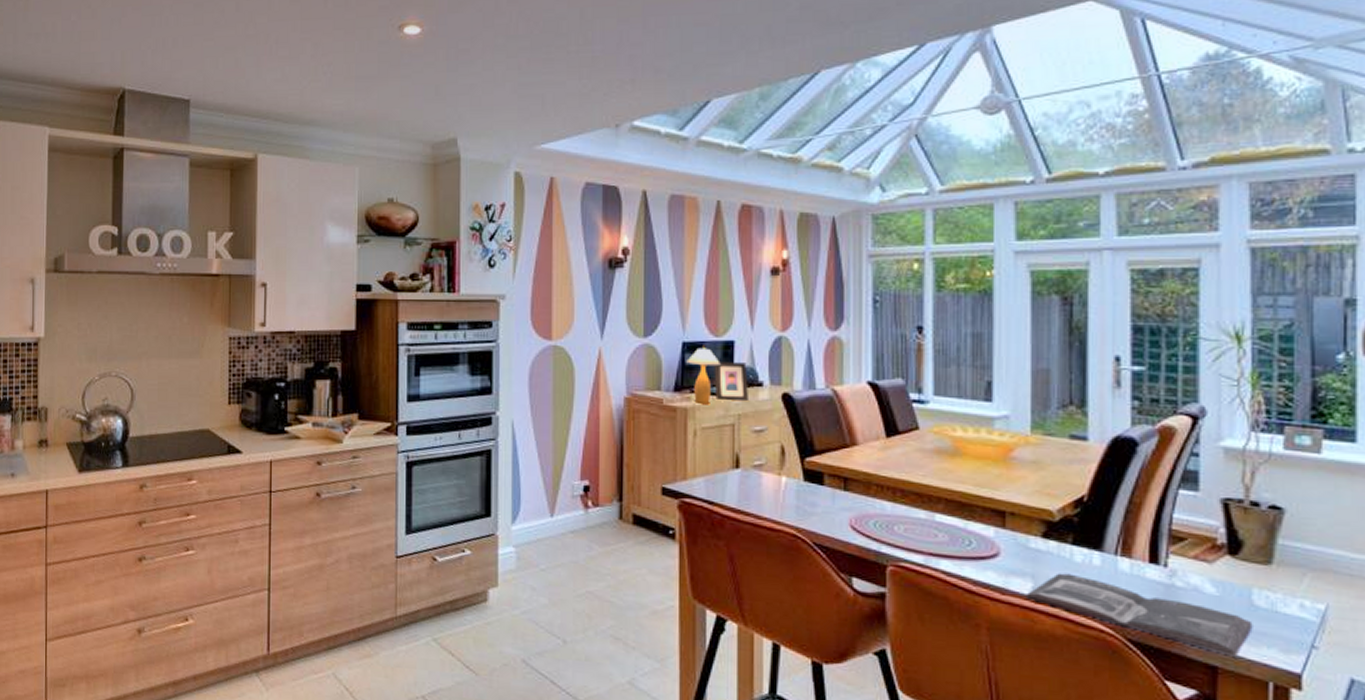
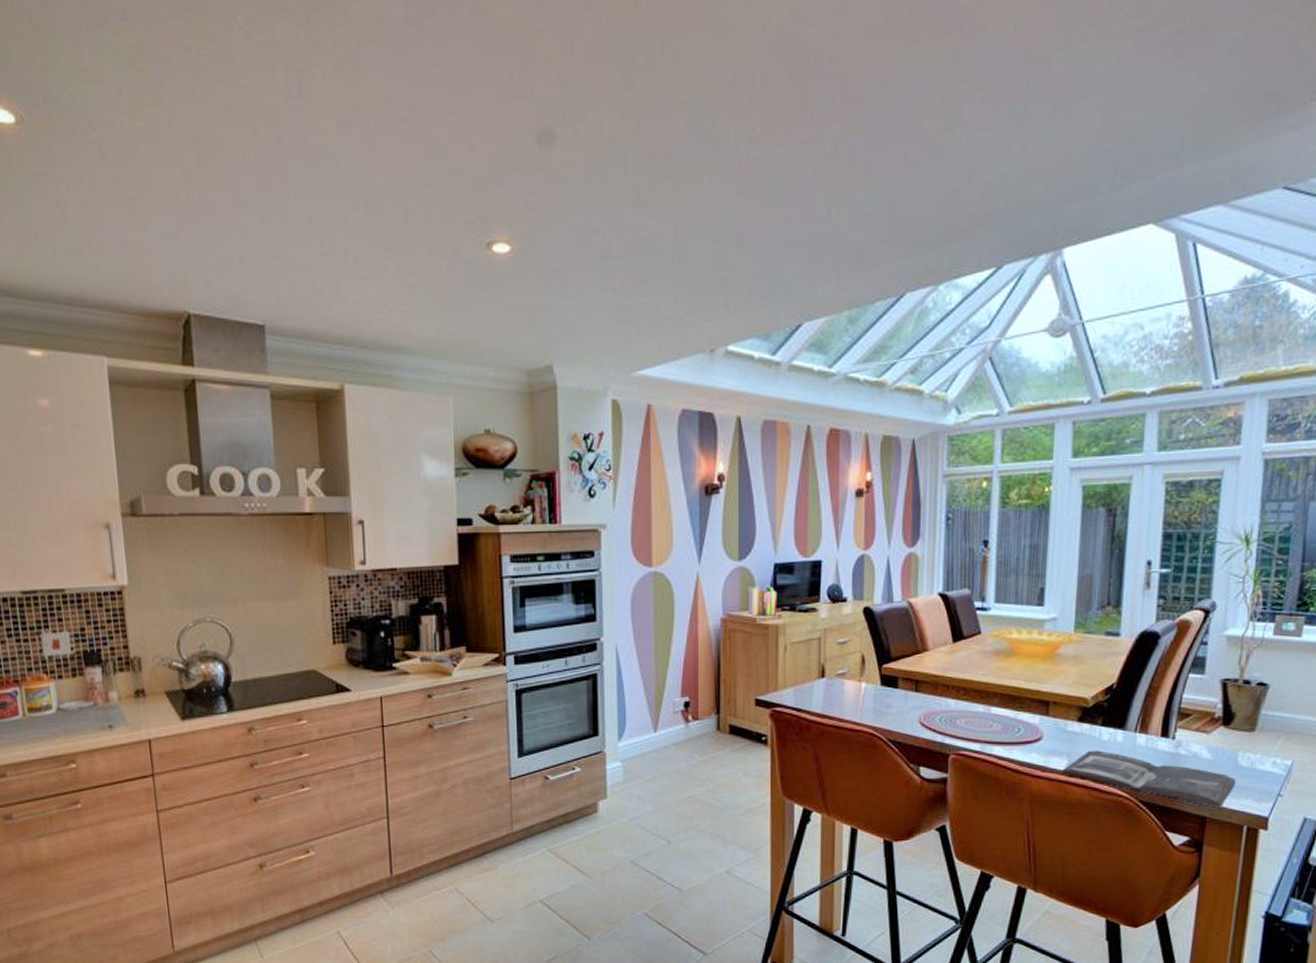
books: none [654,365,686,400] -> present [748,586,778,618]
table lamp: present [686,344,721,405] -> none [778,565,809,622]
picture frame: present [714,362,748,402] -> none [803,580,834,617]

